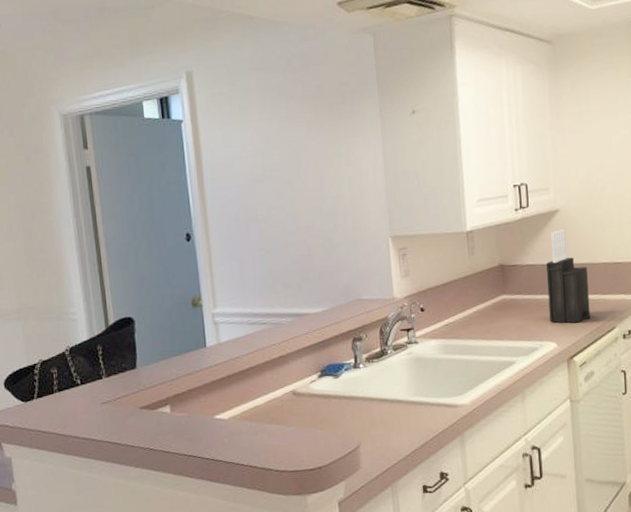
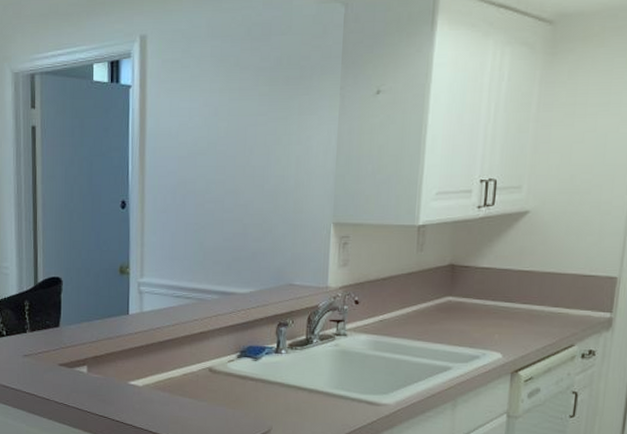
knife block: present [546,229,591,323] -> none [498,233,553,335]

